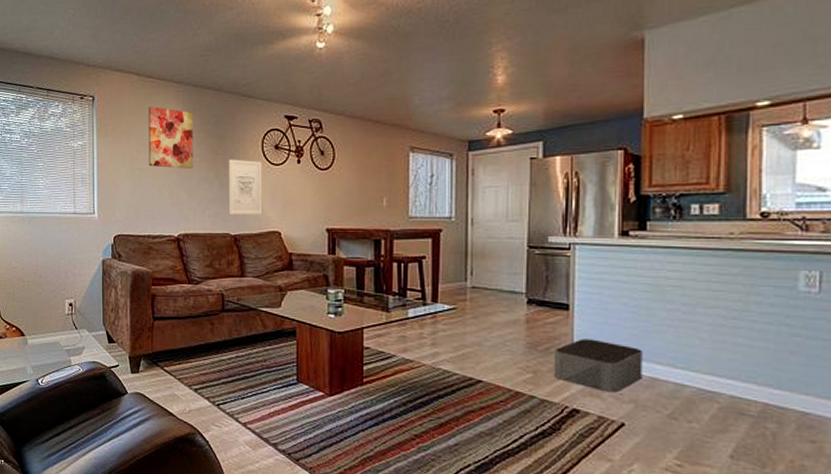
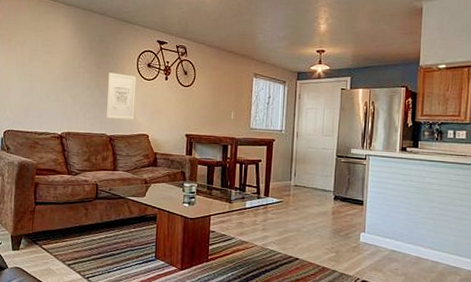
wall art: present [148,106,193,169] -> none [39,22,80,78]
storage bin: present [553,339,643,393] -> none [350,227,412,268]

